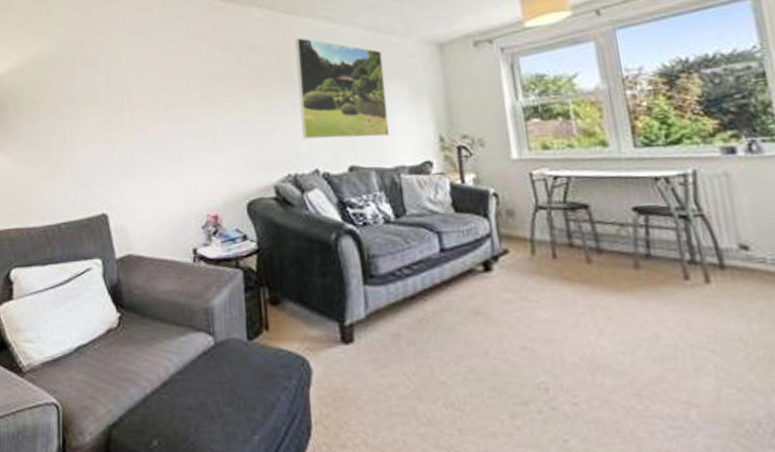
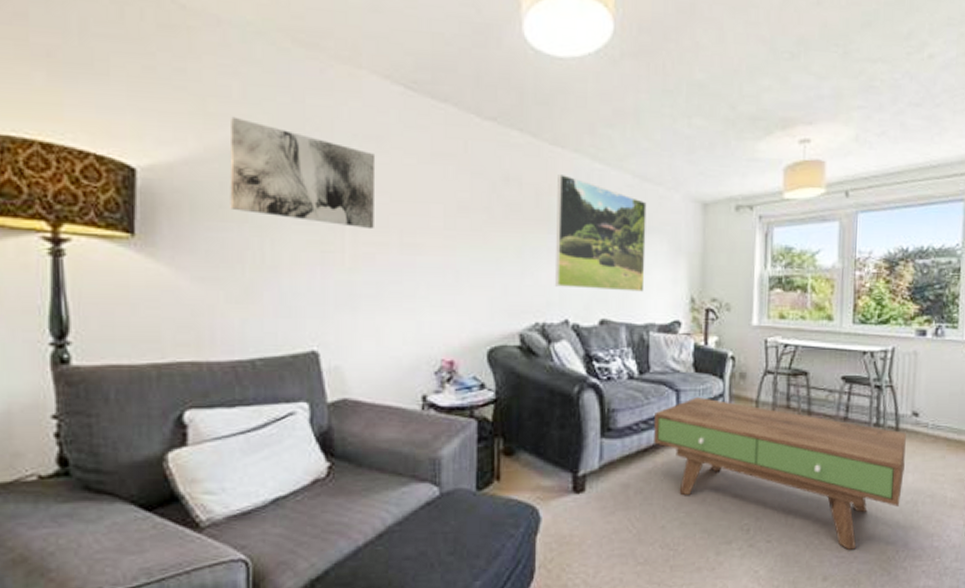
wall art: none [40,33,146,107] -> present [229,116,376,230]
coffee table: none [417,239,749,419] -> present [654,398,906,550]

